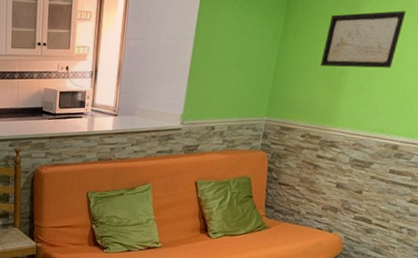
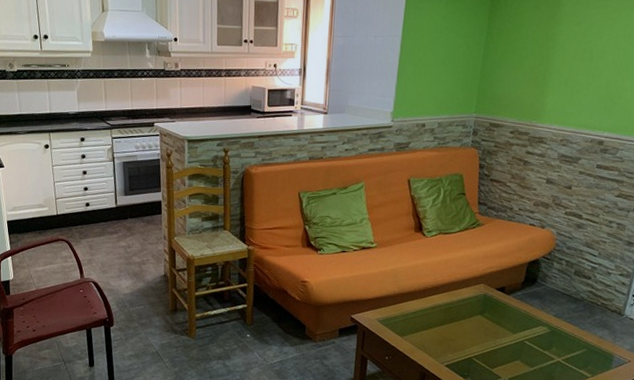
wall art: present [320,11,407,68] -> none [526,9,605,65]

